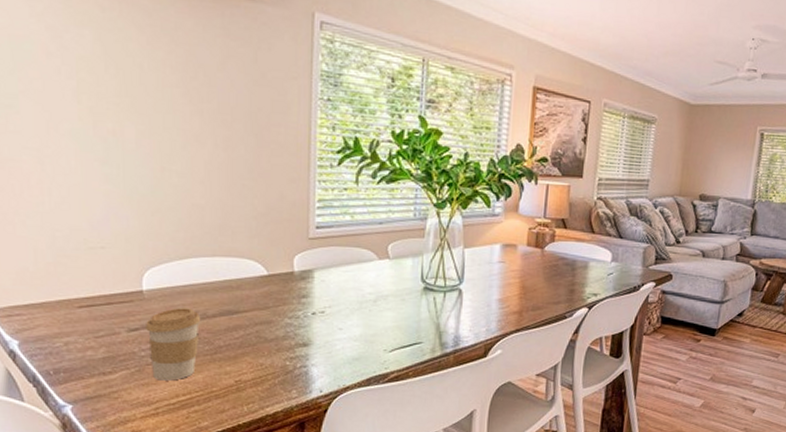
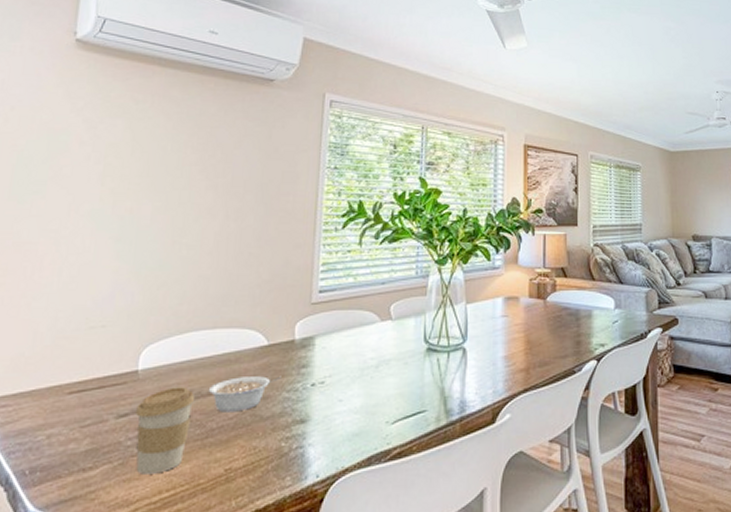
legume: none [213,302,283,333] -> present [208,376,281,413]

